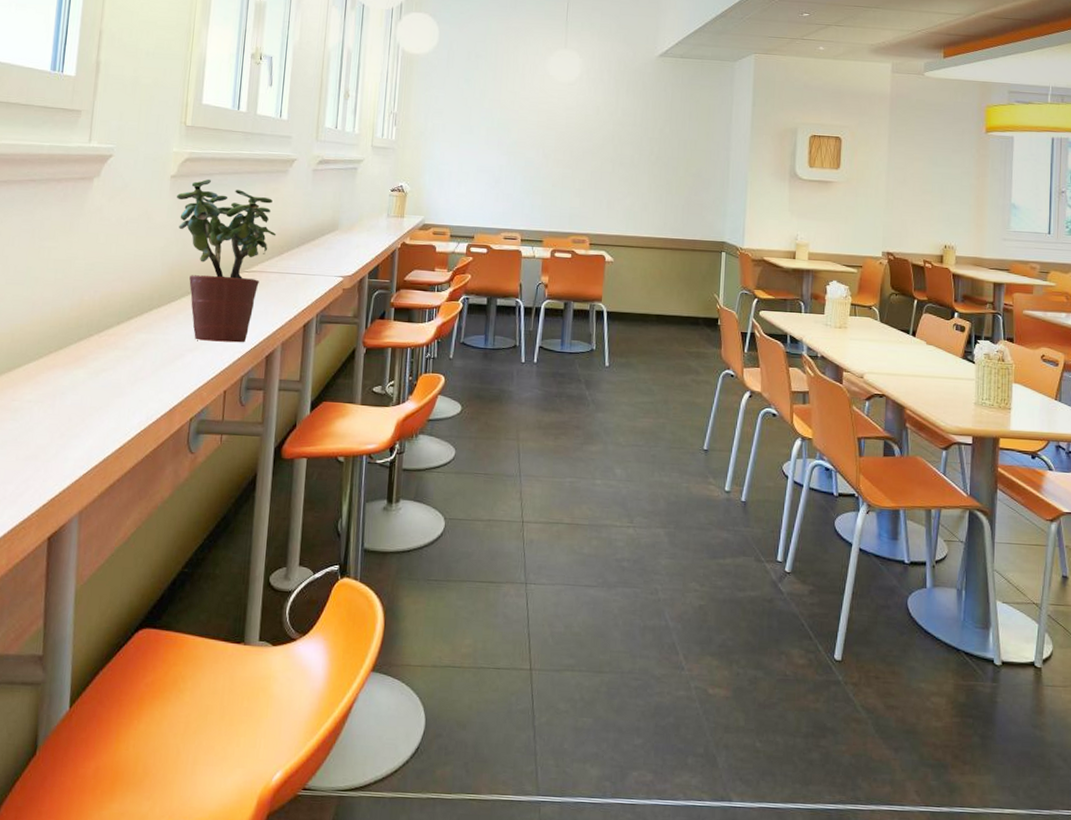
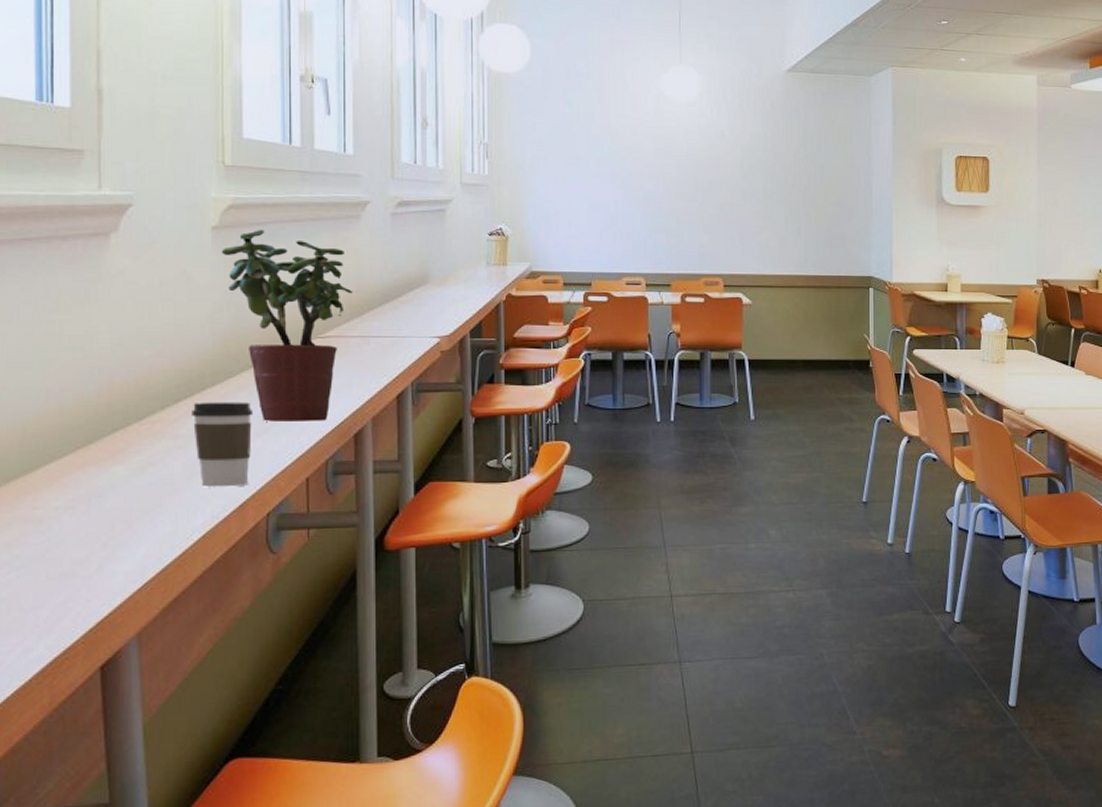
coffee cup: none [140,320,188,394] -> present [192,402,254,488]

